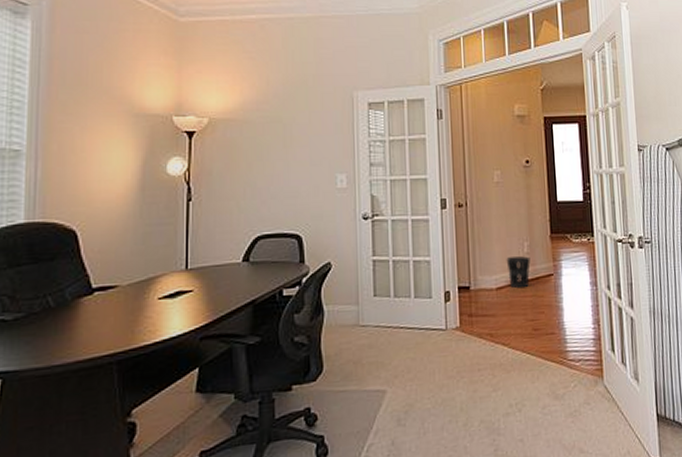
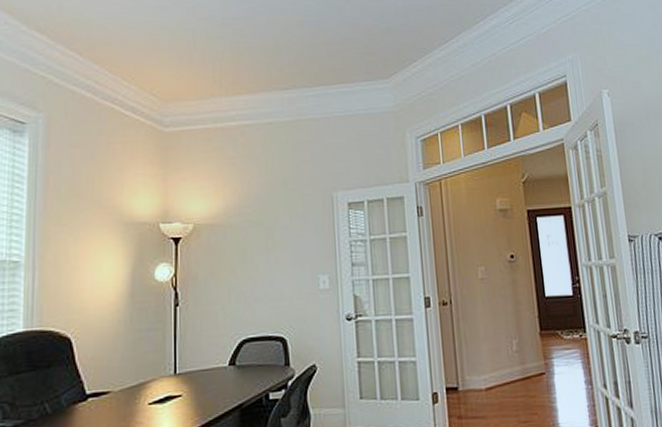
wastebasket: present [506,256,531,289] -> none [494,354,520,389]

